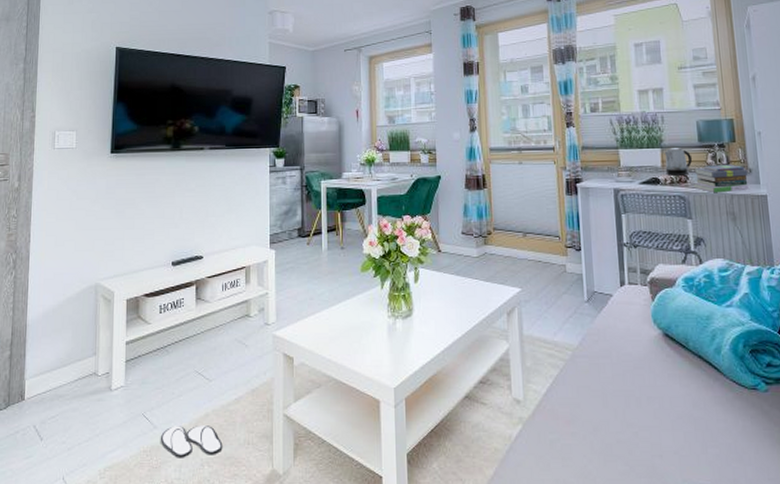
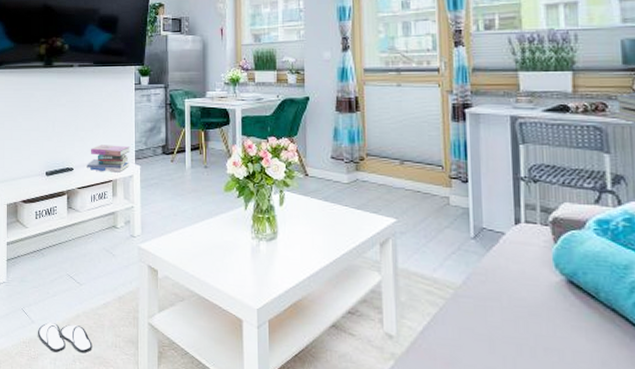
books: none [217,230,264,259] -> present [86,145,130,173]
kettle: present [665,148,693,176] -> none [577,71,614,103]

